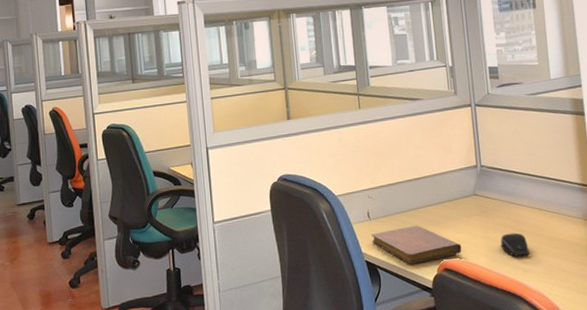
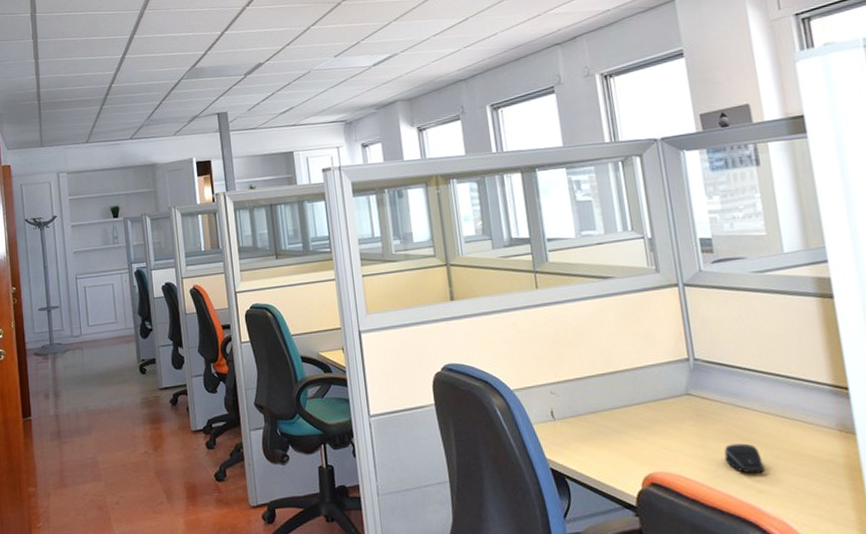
notebook: present [371,225,462,264] -> none [557,429,674,476]

